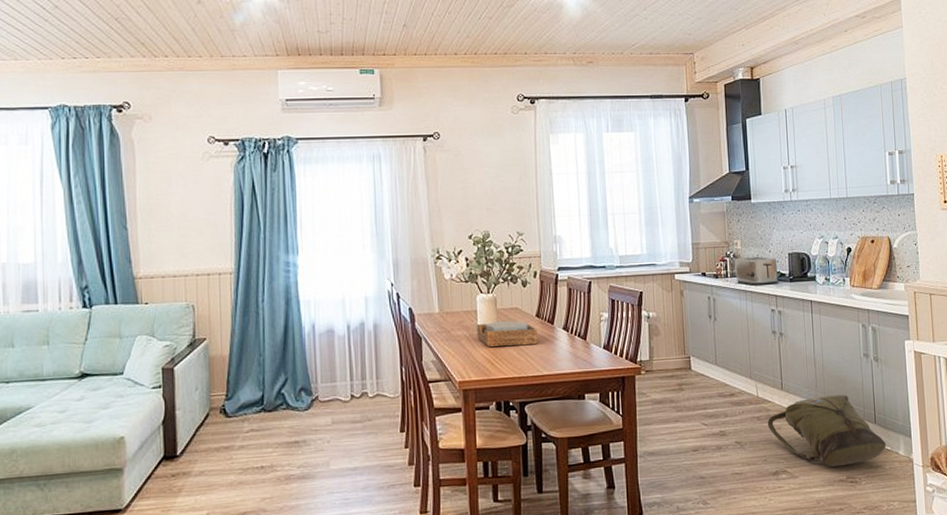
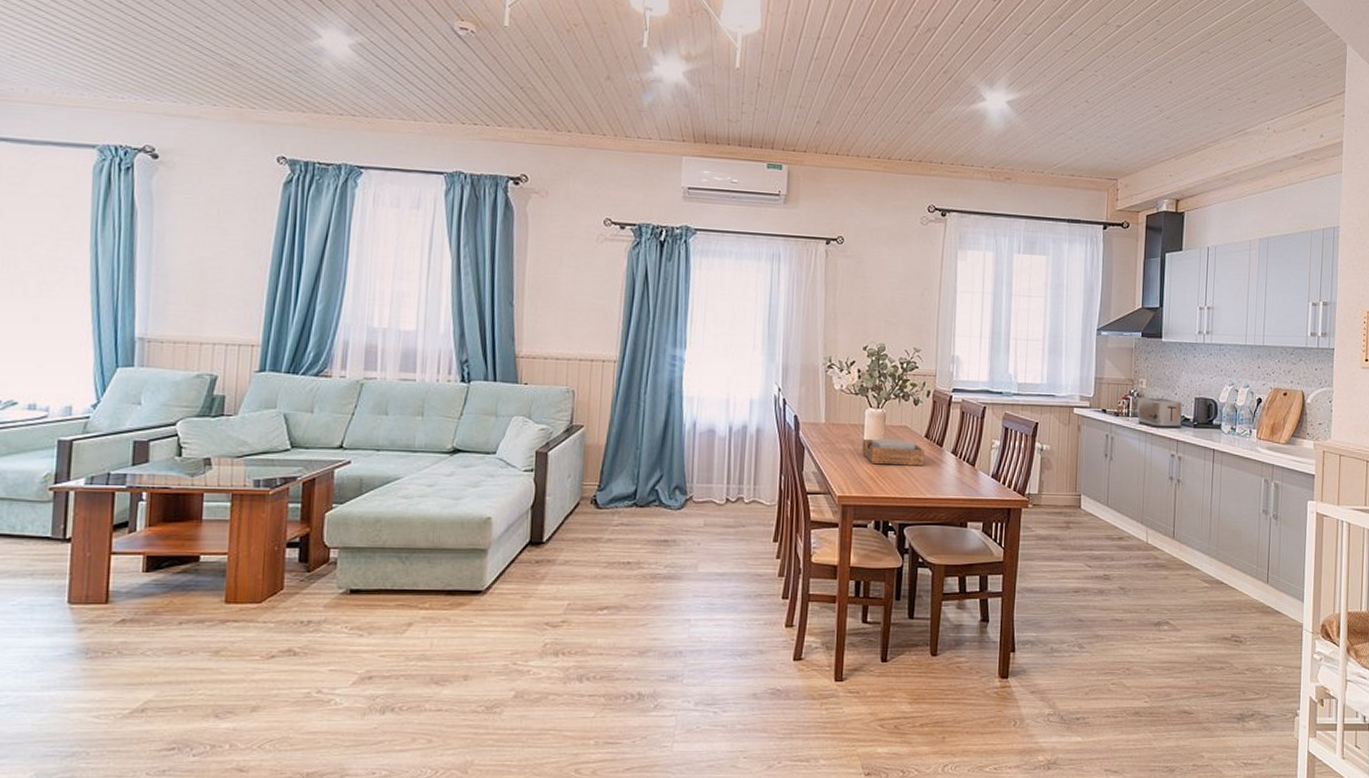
backpack: present [767,394,886,467] -> none [1154,549,1277,623]

